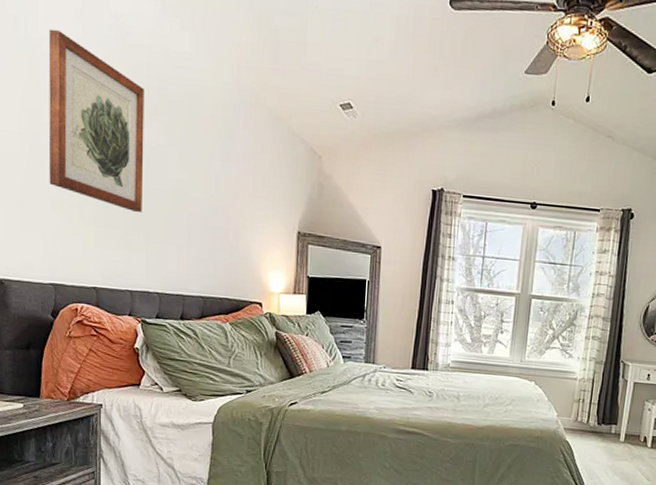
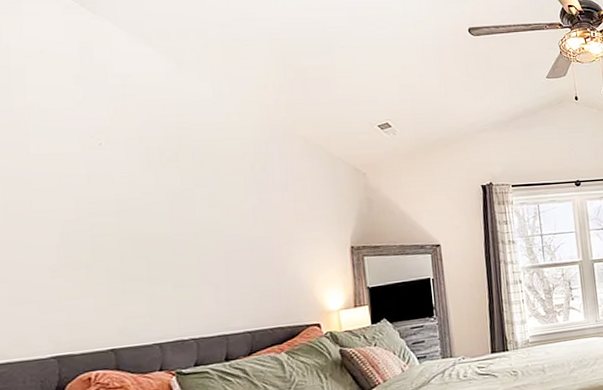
wall art: present [48,28,144,213] -> none [40,96,168,261]

